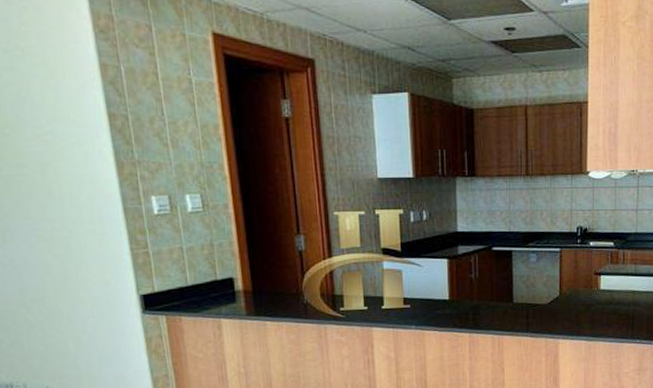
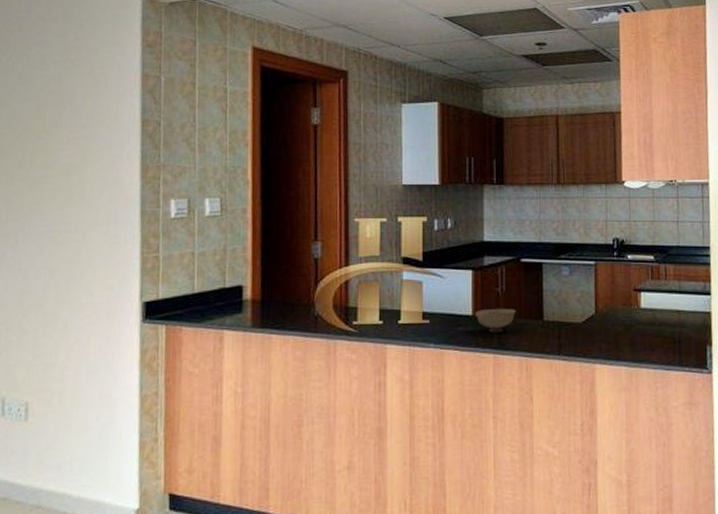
bowl: none [451,292,489,315] -> present [474,308,516,333]

